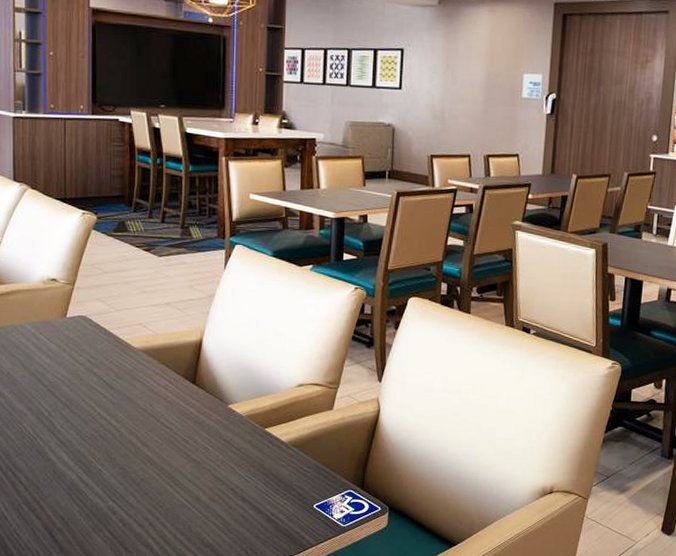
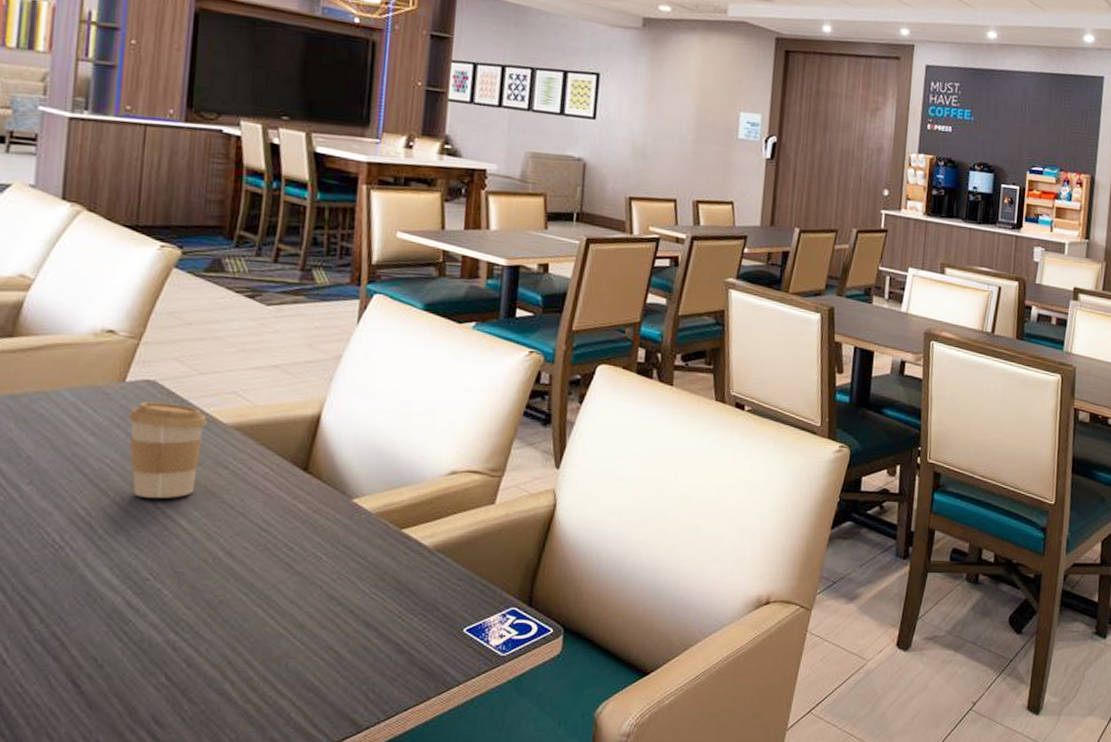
coffee cup: none [70,332,123,404] -> present [128,402,207,498]

